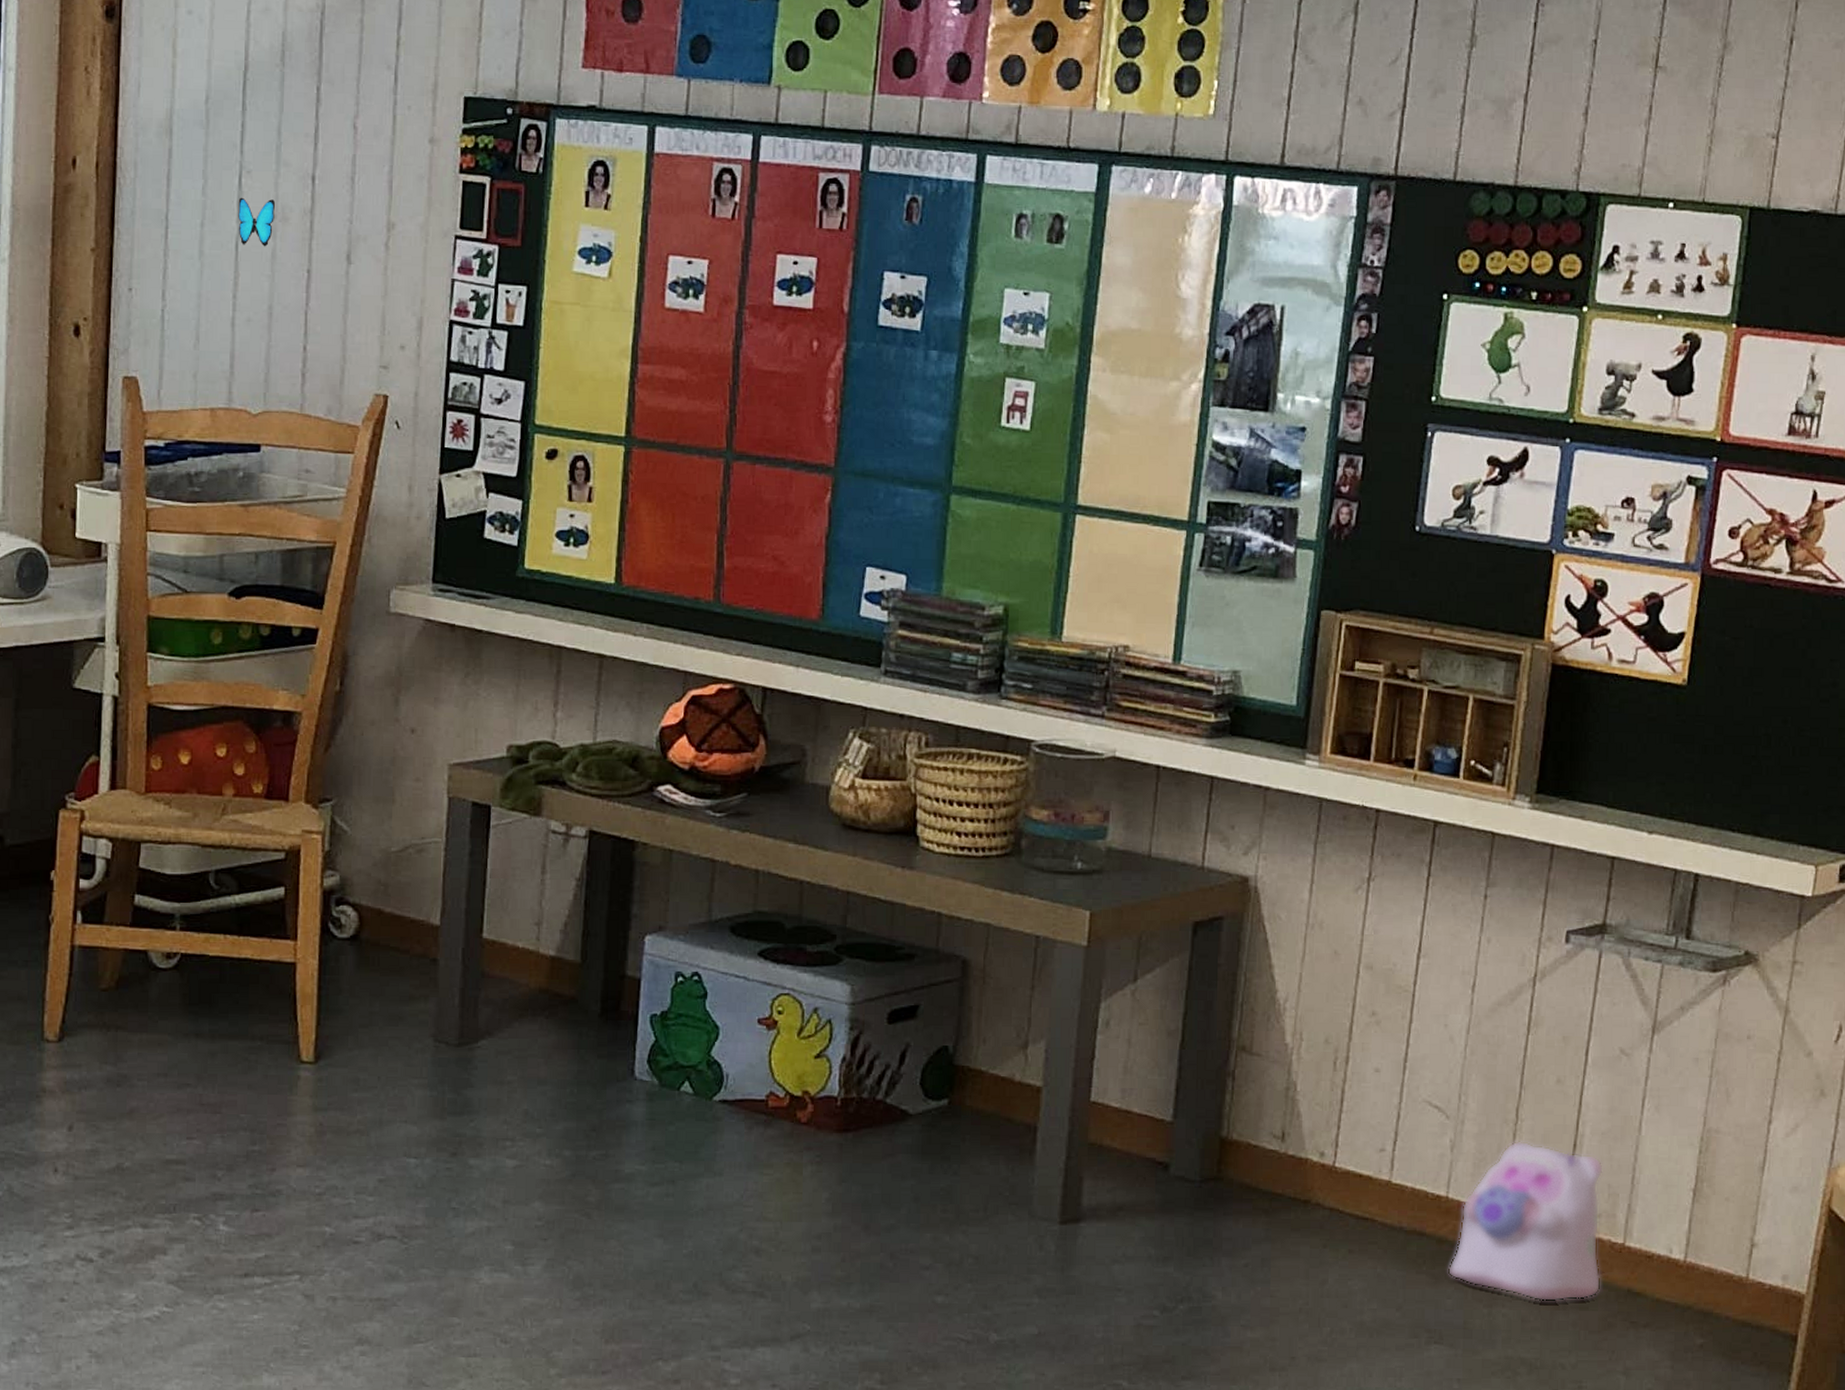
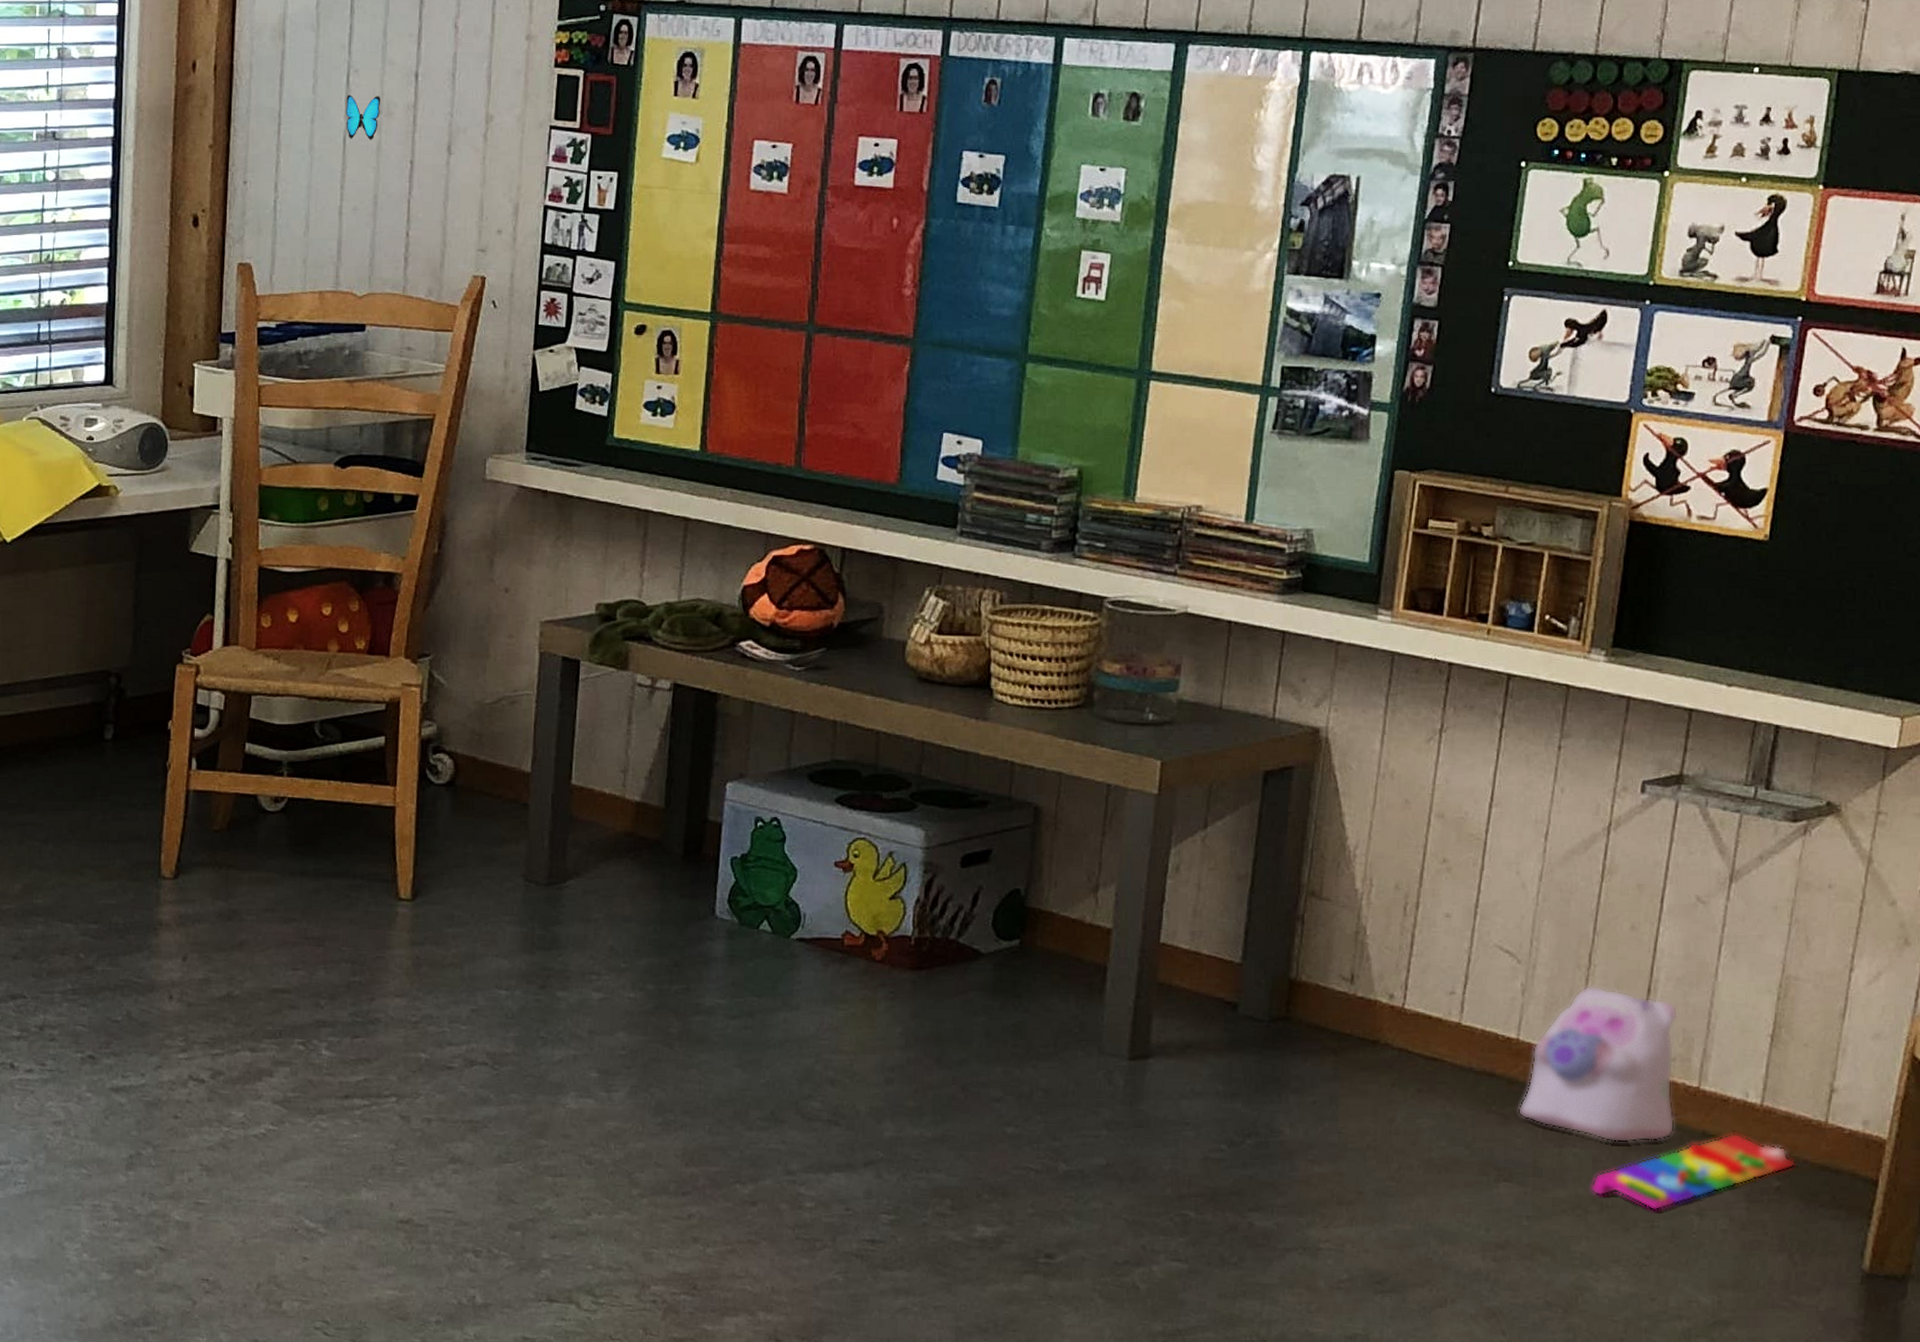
knob puzzle: none [1519,1290,1718,1371] -> present [1590,1133,1795,1211]

